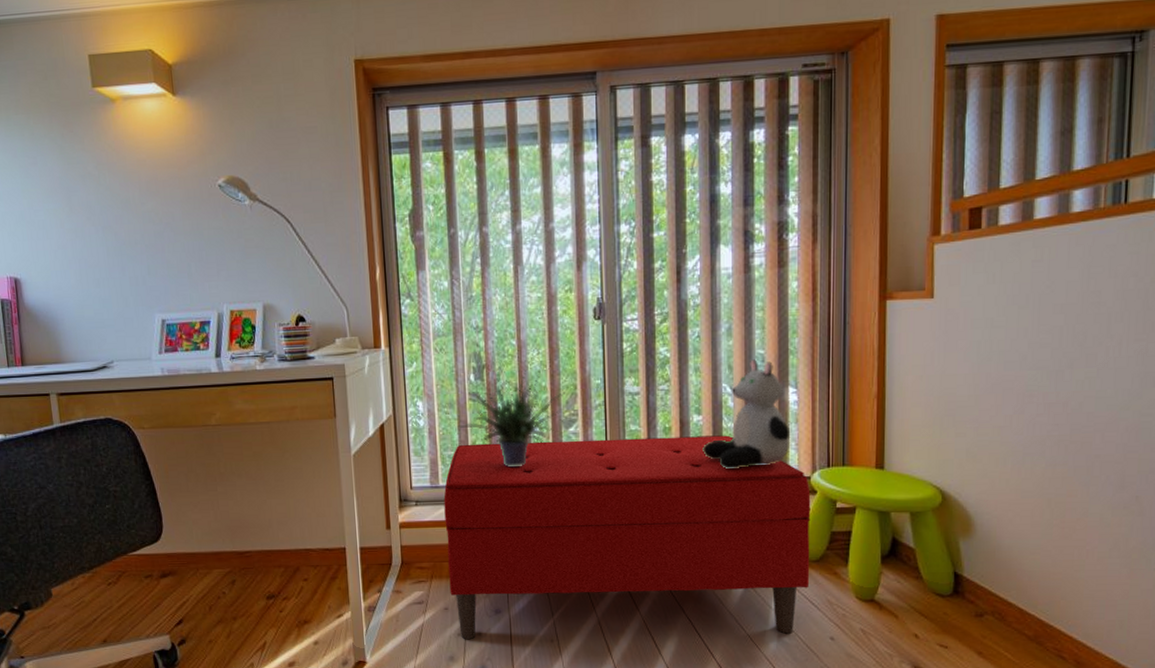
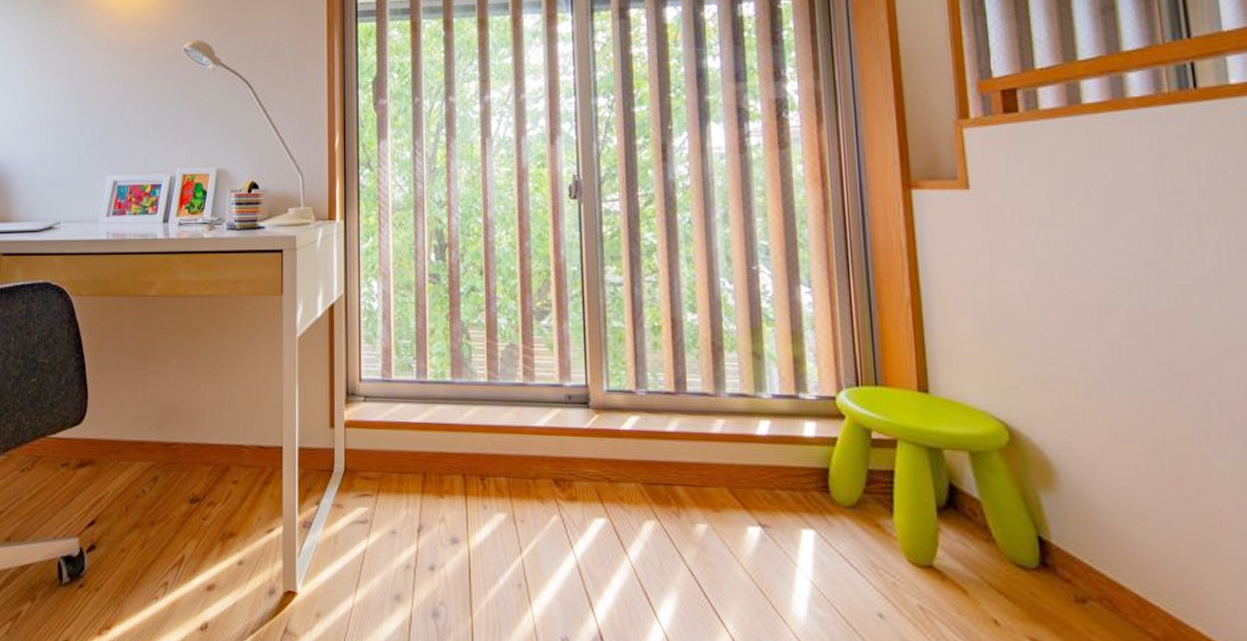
bench: present [444,435,811,639] -> none [396,332,845,604]
potted plant: present [457,363,565,468] -> none [415,245,537,364]
stuffed animal: present [703,359,791,470] -> none [700,251,808,382]

